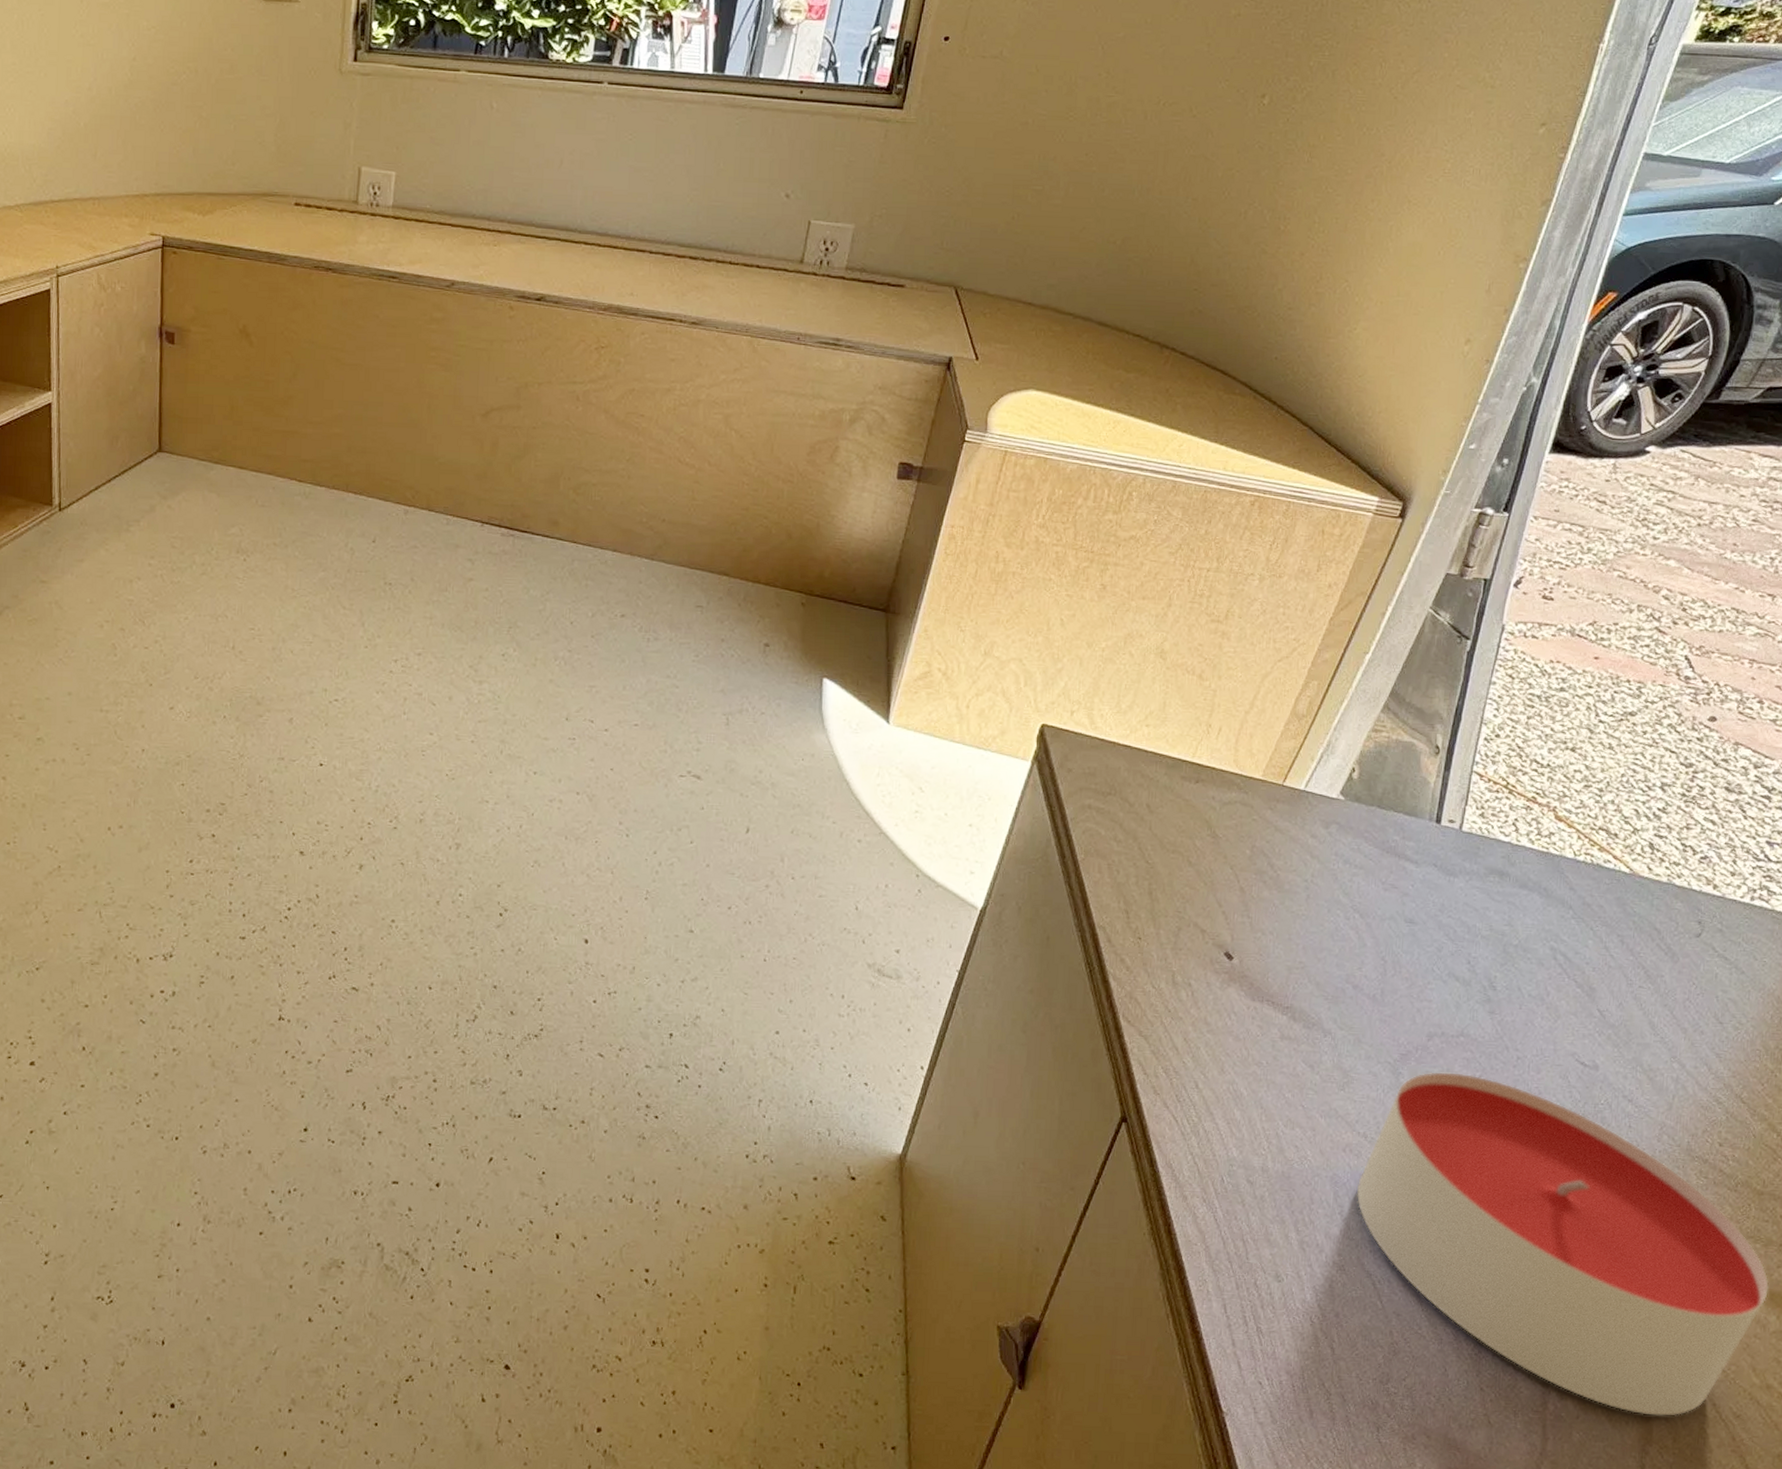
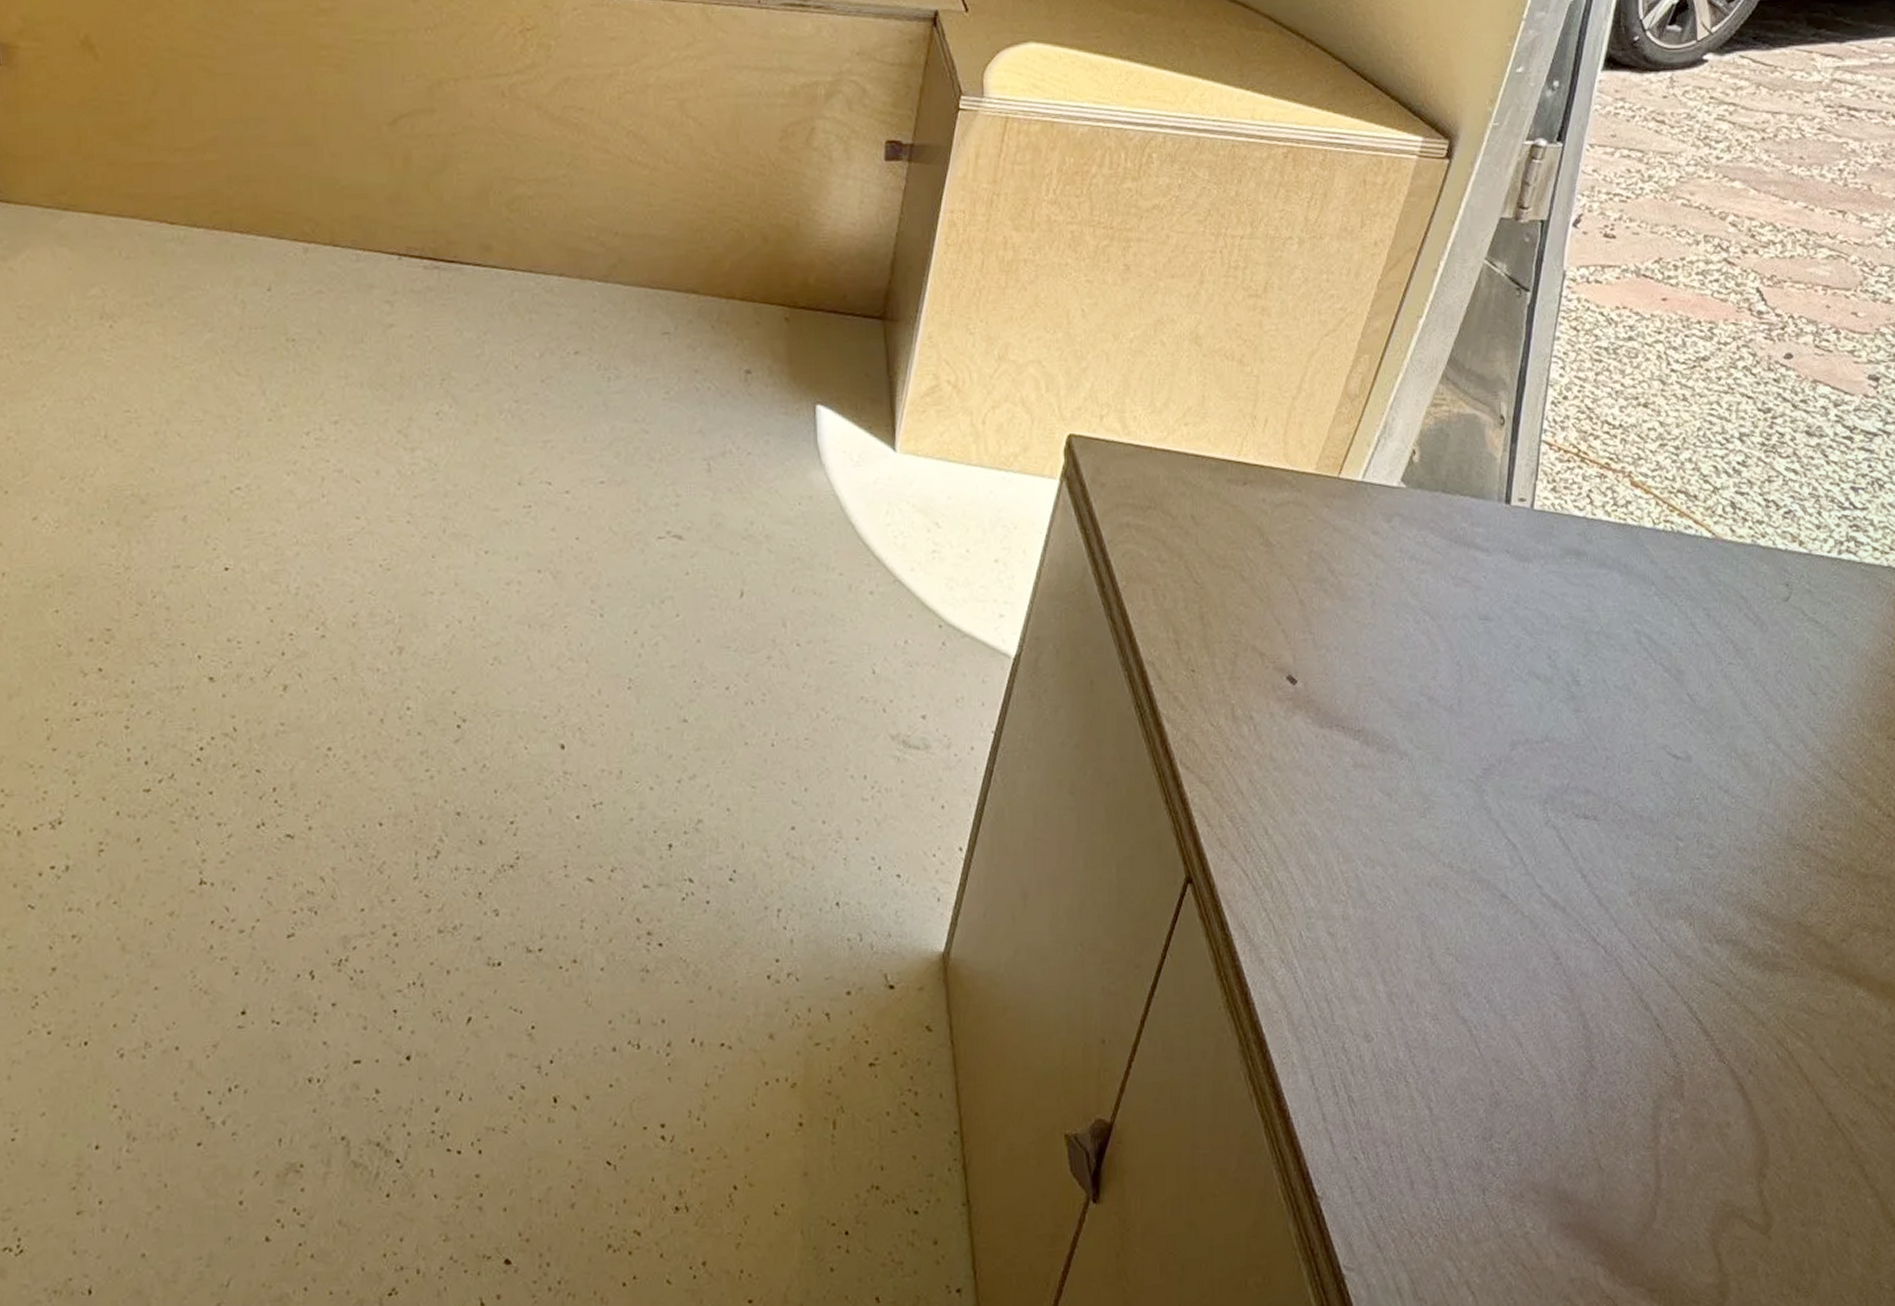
candle: present [1356,1072,1769,1416] -> none [1445,783,1878,1136]

